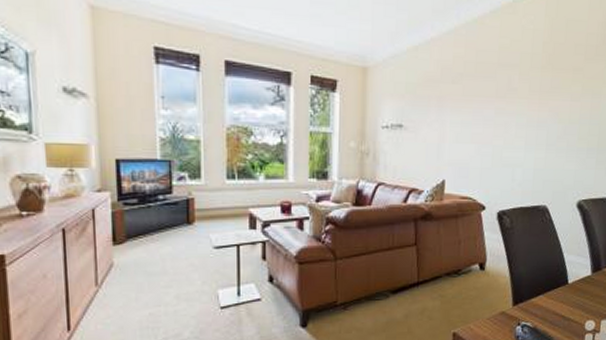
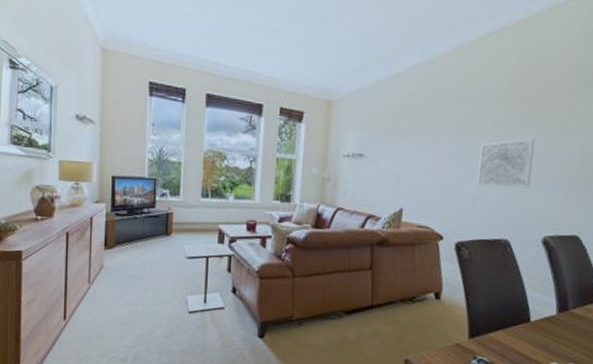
wall art: none [516,104,569,155] -> present [477,138,535,188]

